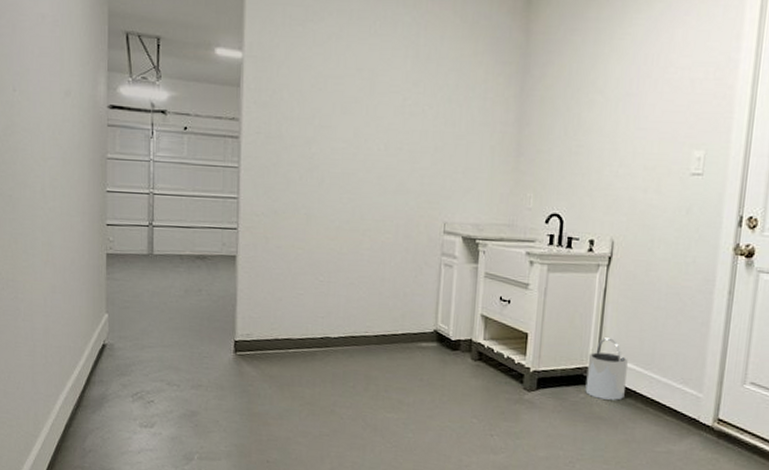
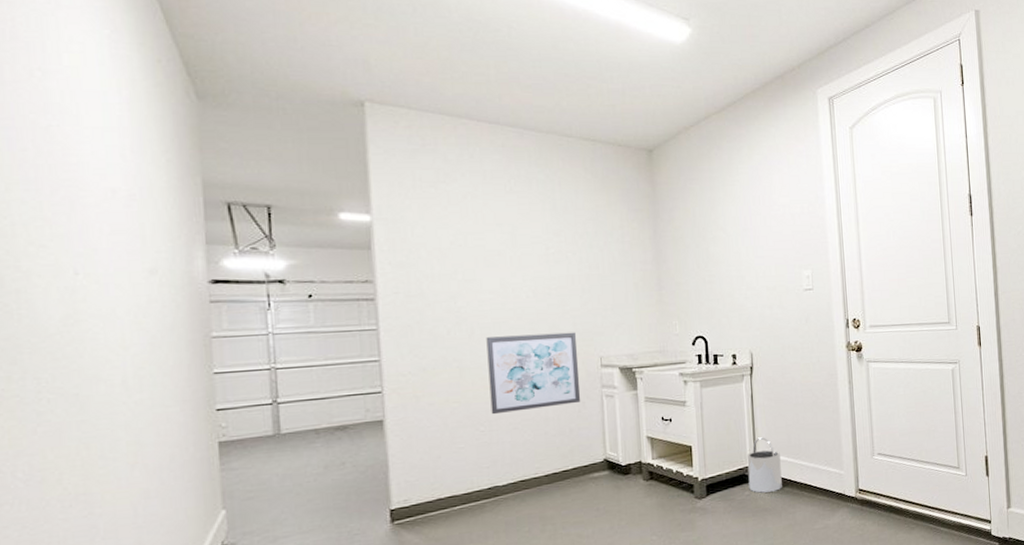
wall art: none [331,187,422,268] -> present [486,332,581,415]

